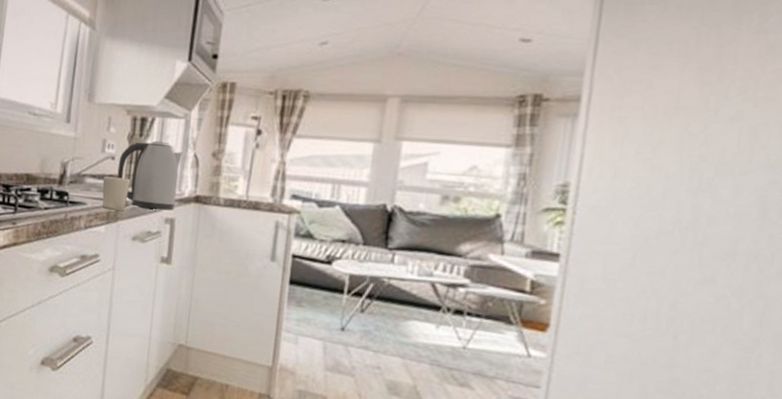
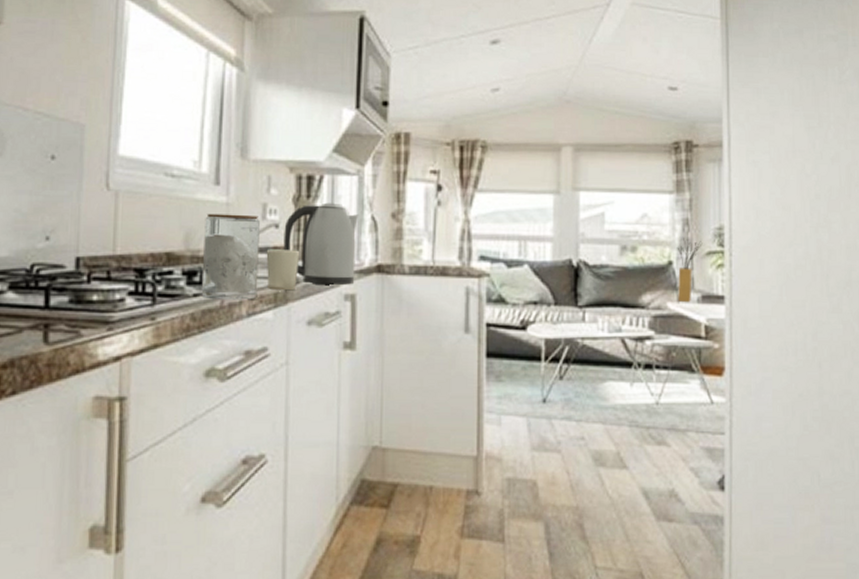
jar: none [50,145,100,216] -> present [201,213,260,300]
vase: none [502,192,540,257] -> present [677,238,703,303]

